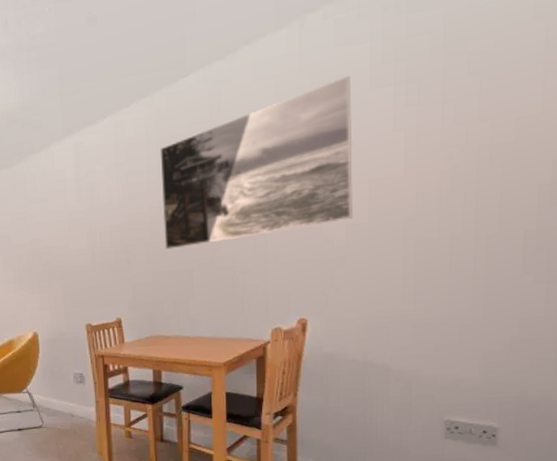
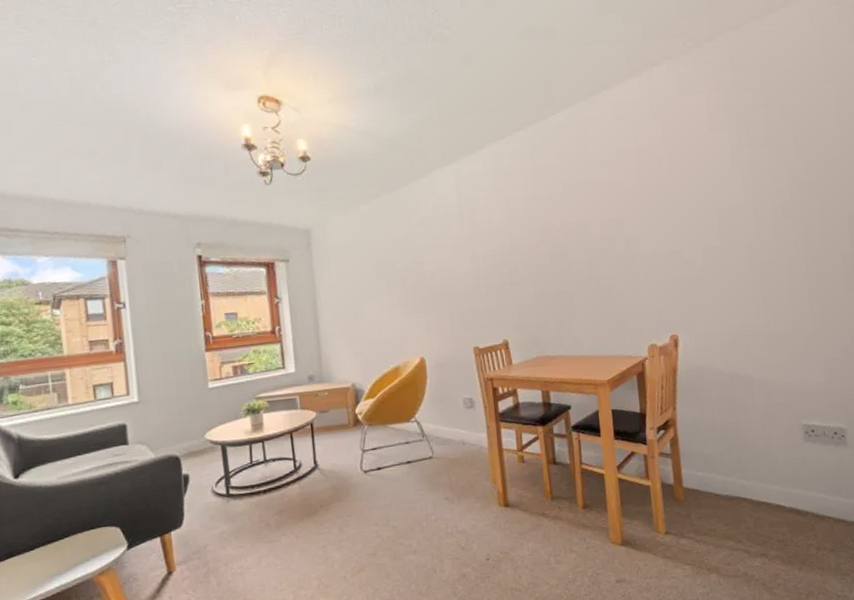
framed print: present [159,76,353,250] -> none [535,120,707,272]

